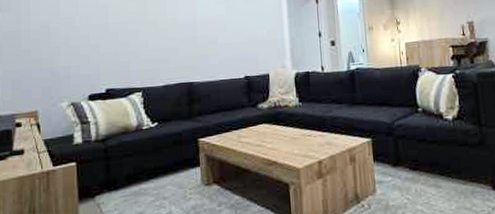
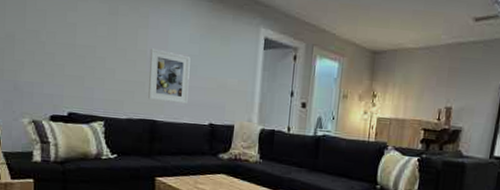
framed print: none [179,14,221,64] -> present [148,48,191,104]

